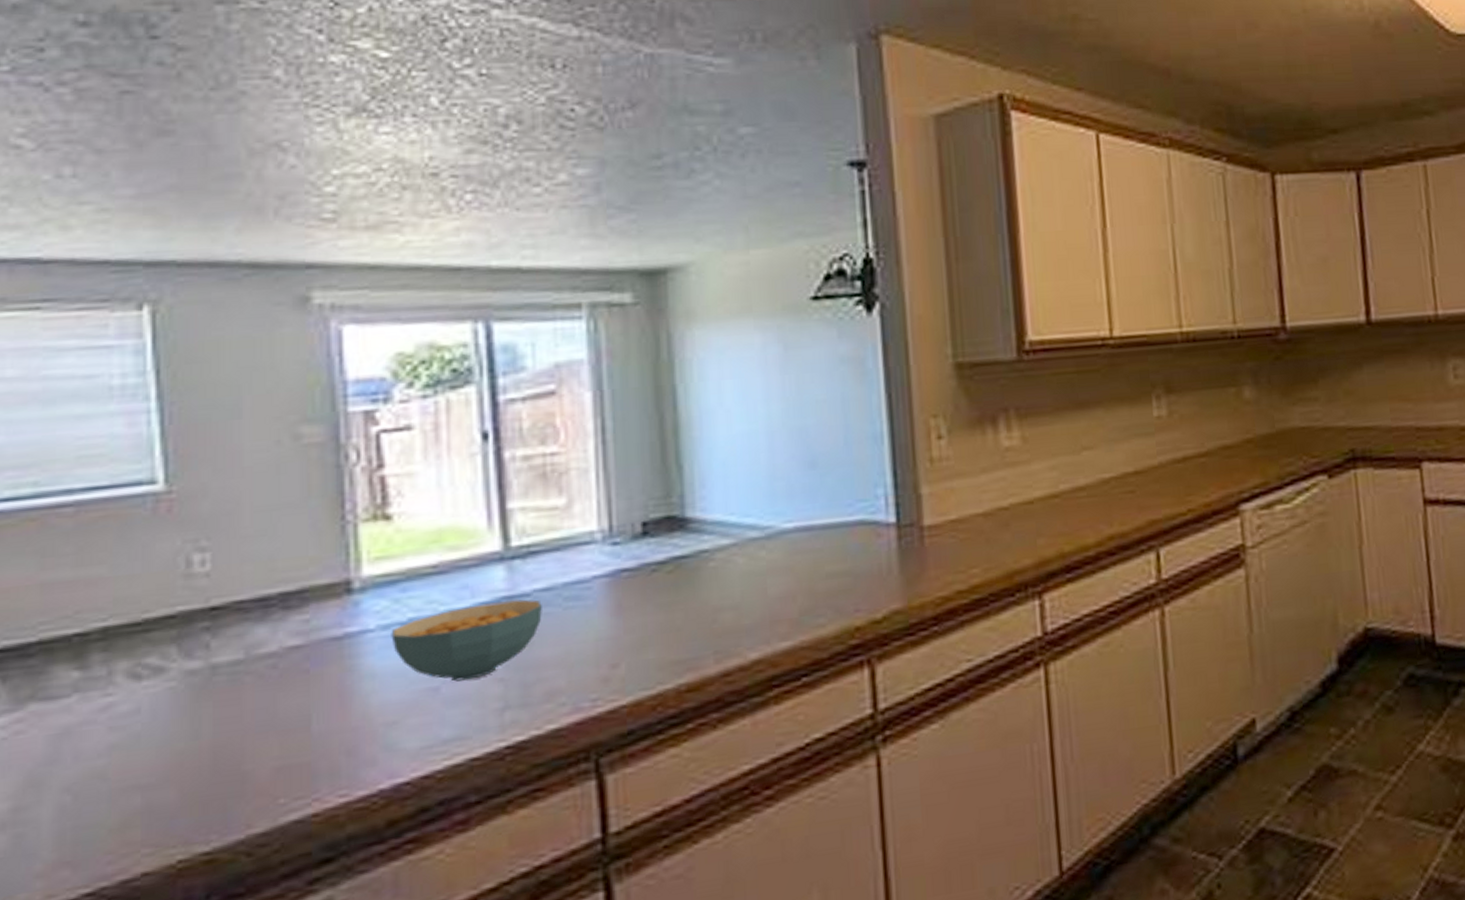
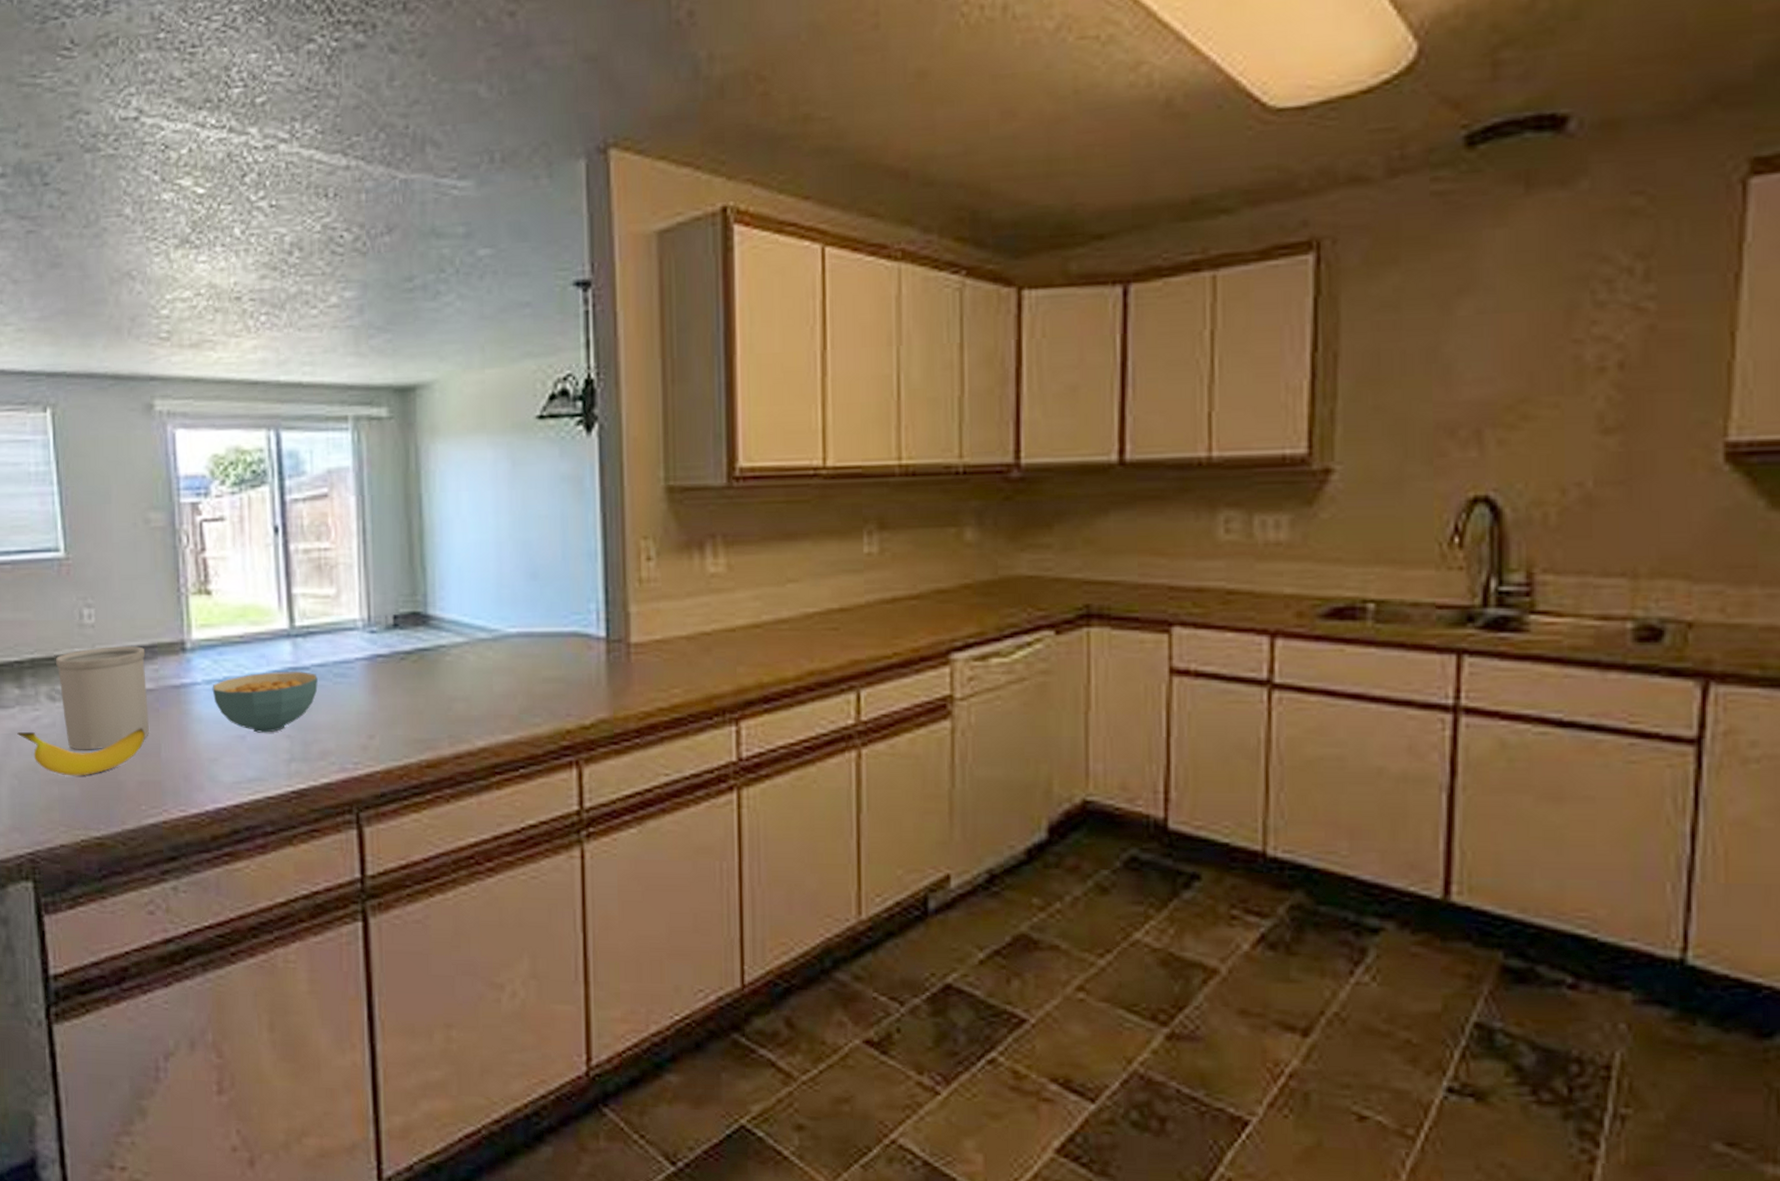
banana: none [73,697,288,777] -> present [17,728,146,776]
utensil holder: none [145,593,293,740] -> present [56,645,149,750]

